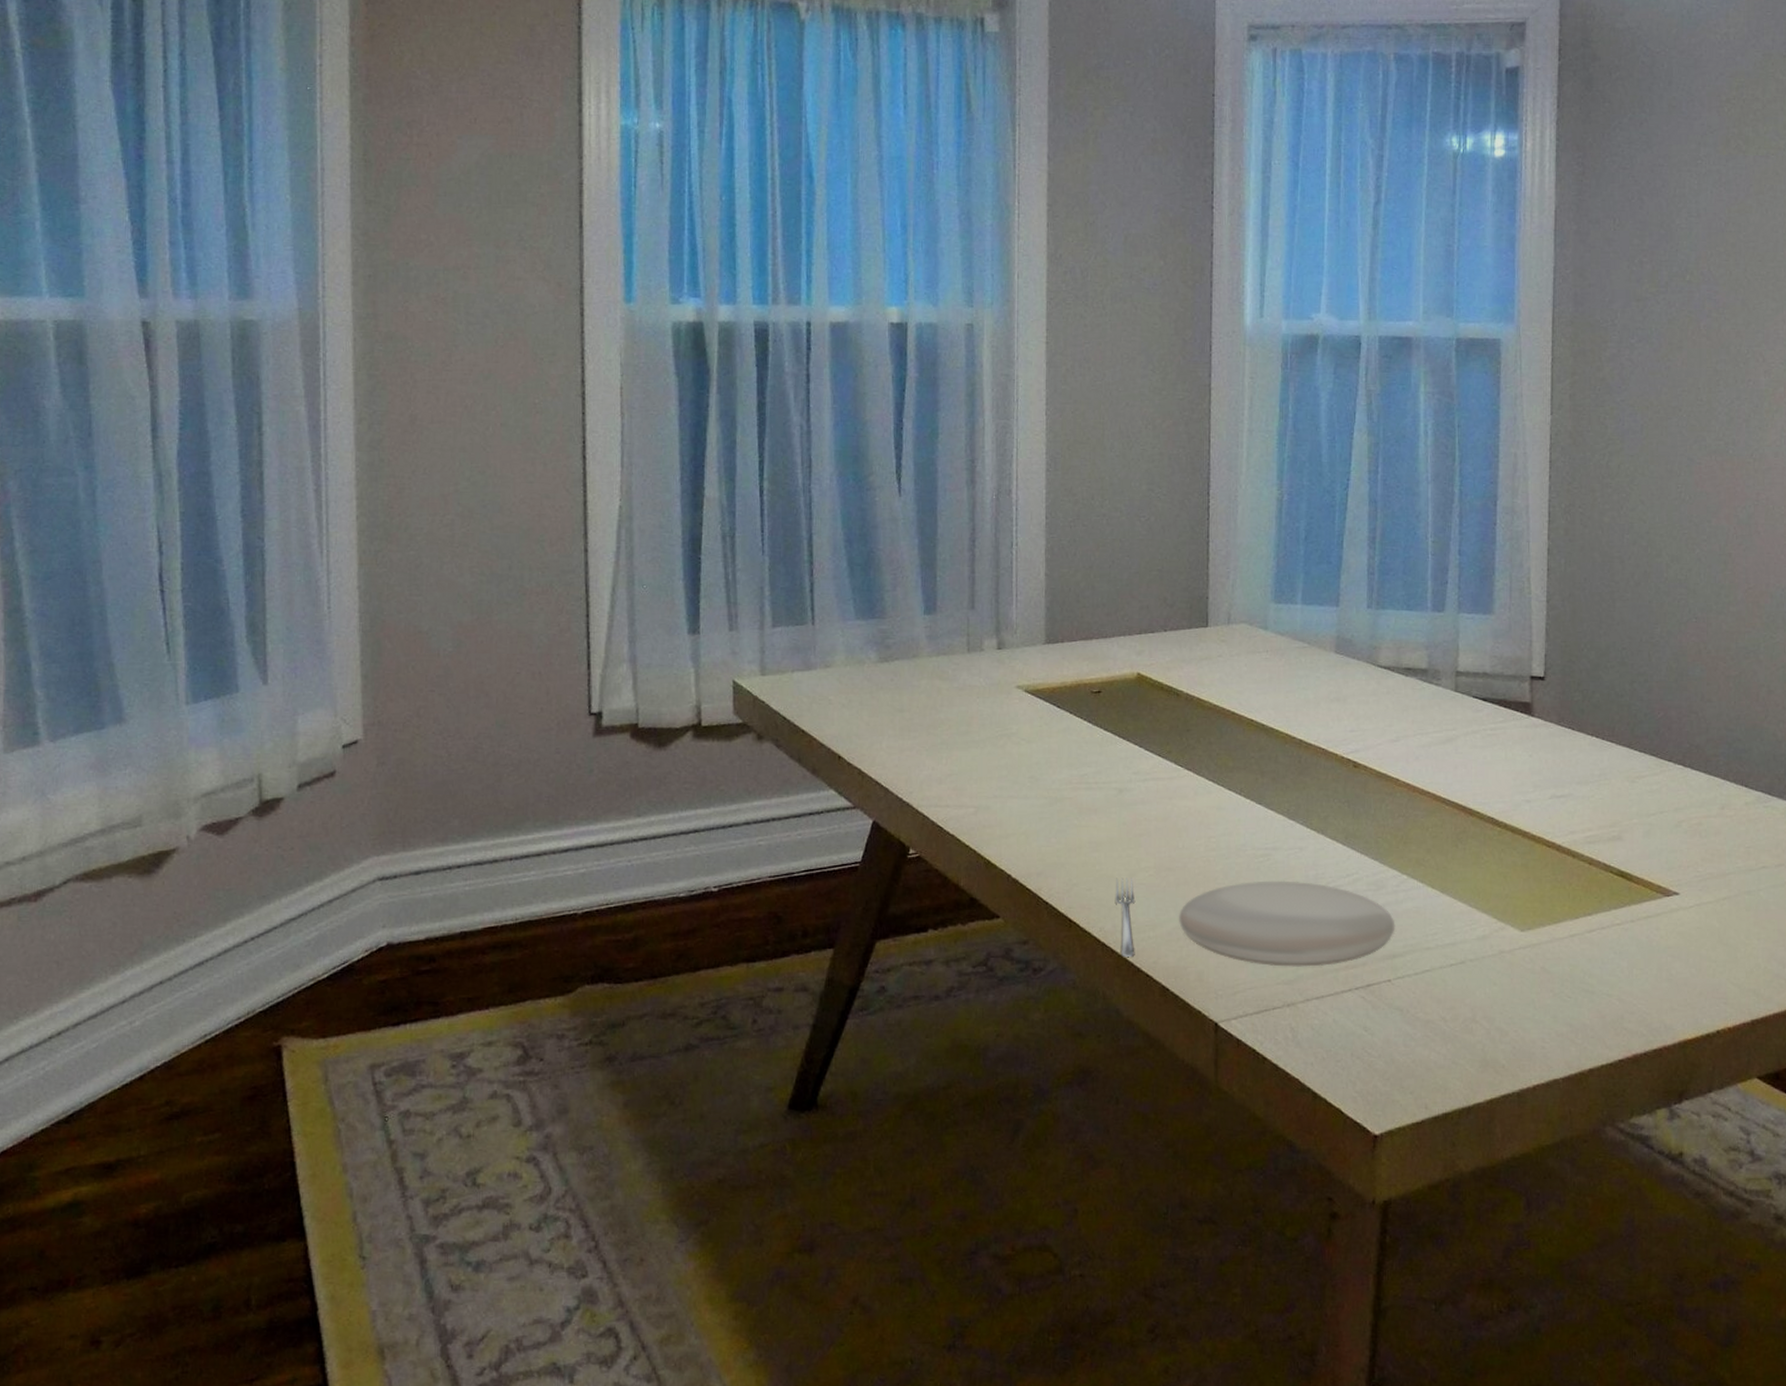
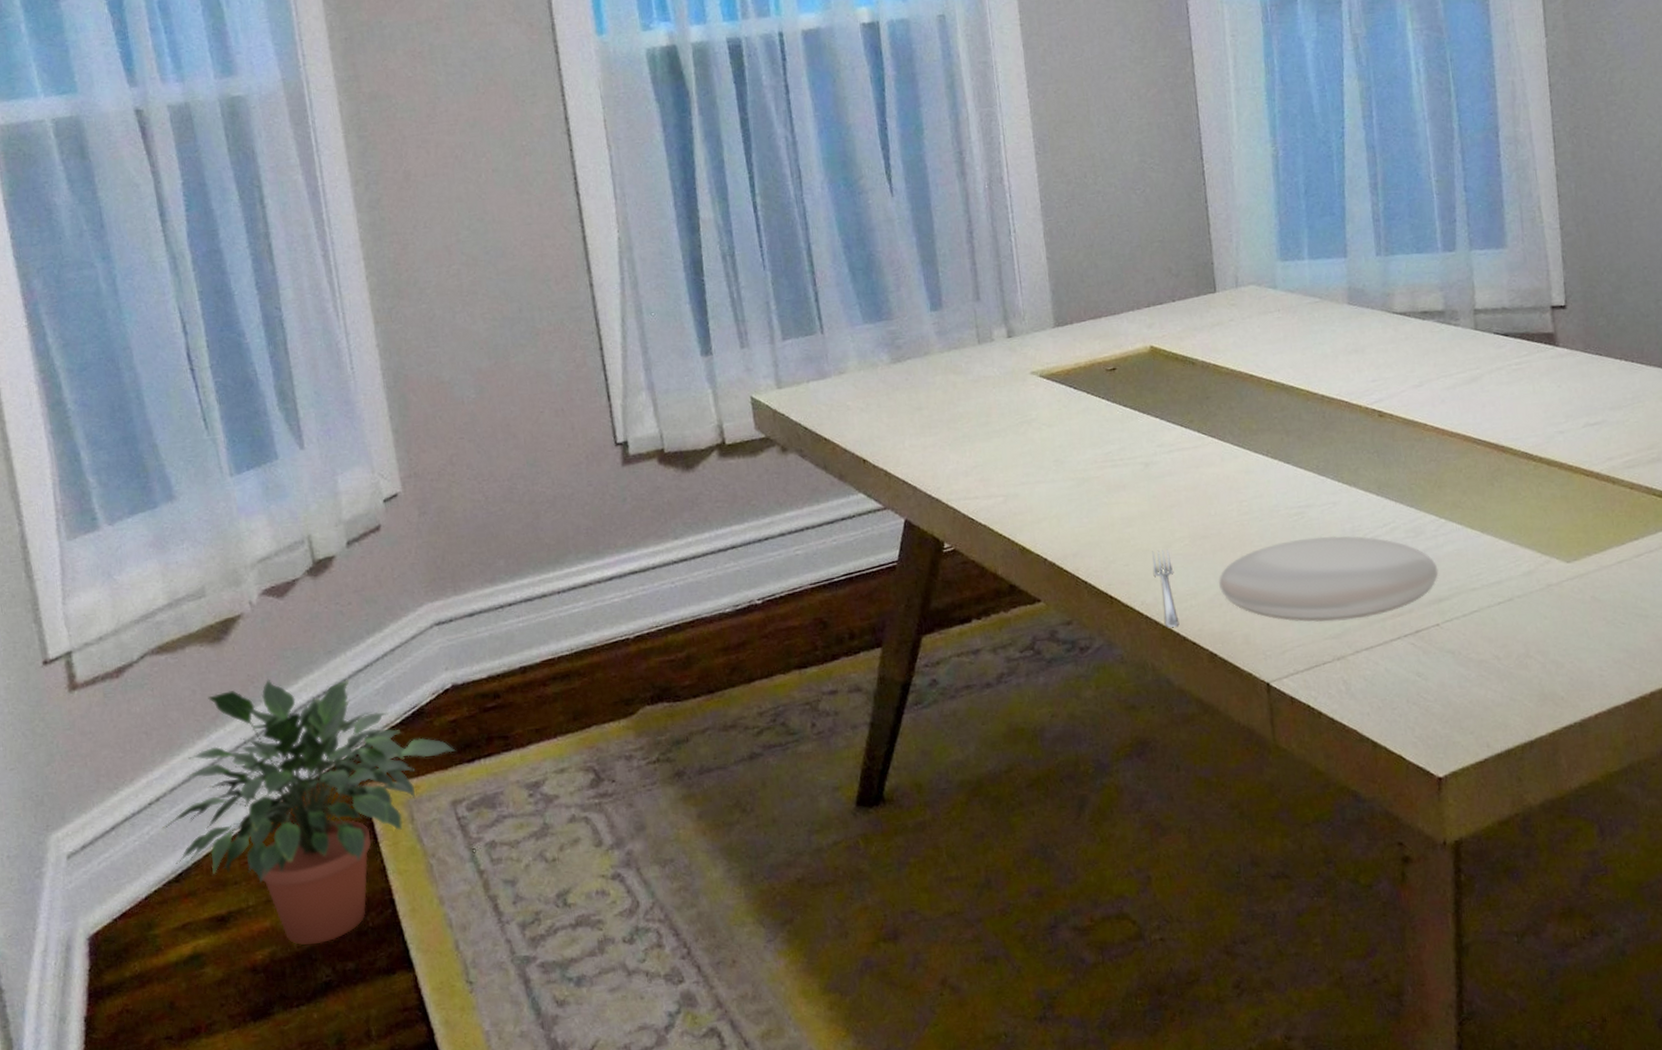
potted plant: none [59,916,382,1203] -> present [161,676,456,946]

